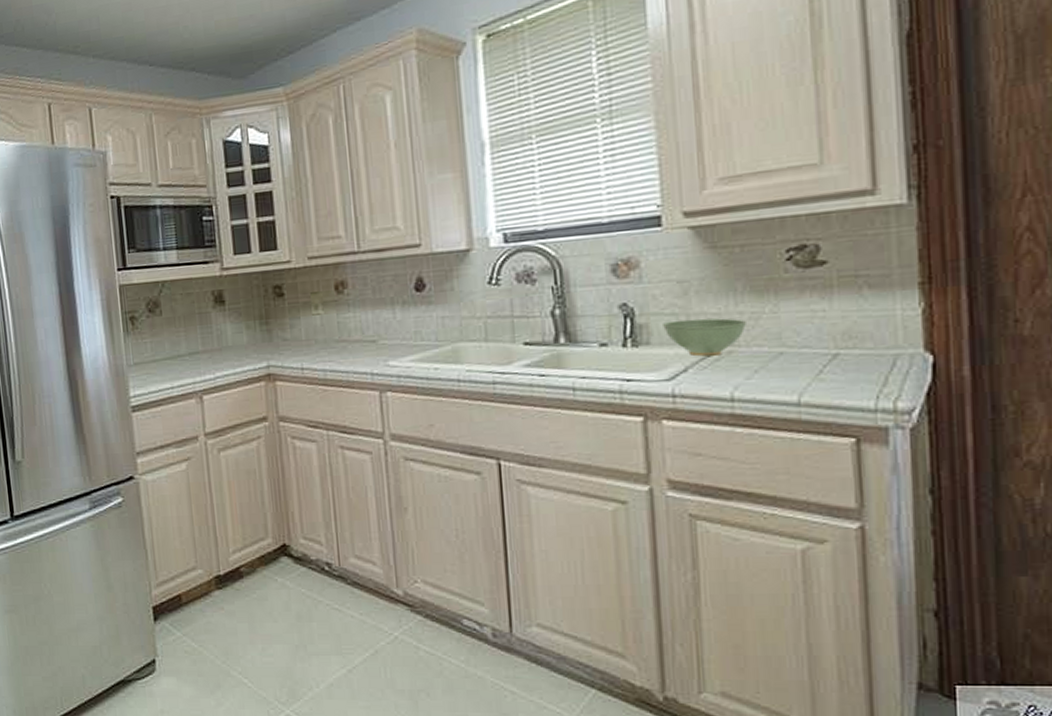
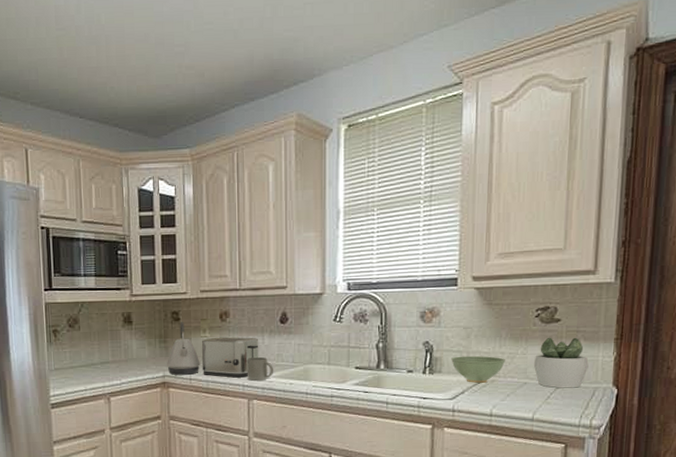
kettle: none [271,297,314,365] -> present [167,322,200,376]
toaster: none [314,311,390,365] -> present [202,337,259,378]
mug: none [374,335,412,368] -> present [246,356,274,382]
succulent plant: none [791,285,881,359] -> present [533,337,589,389]

